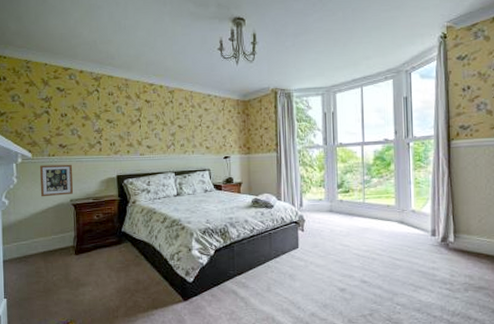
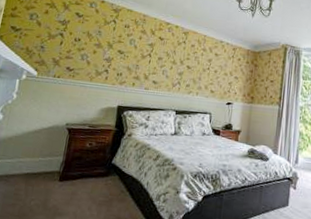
picture frame: present [39,164,74,197] -> none [37,85,76,118]

